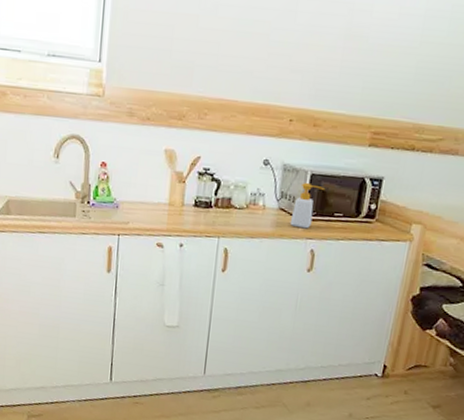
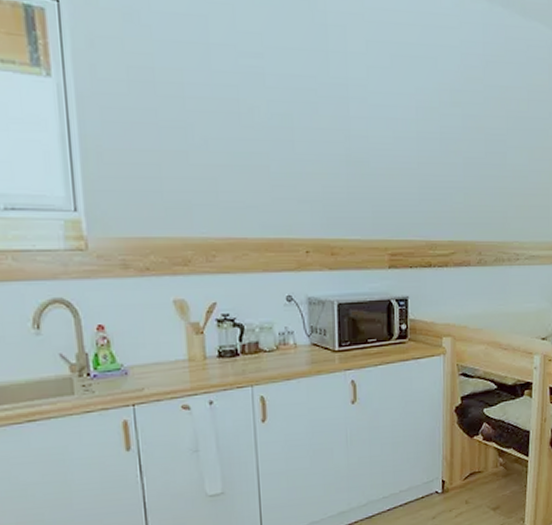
soap bottle: present [289,182,326,229] -> none [325,312,355,361]

